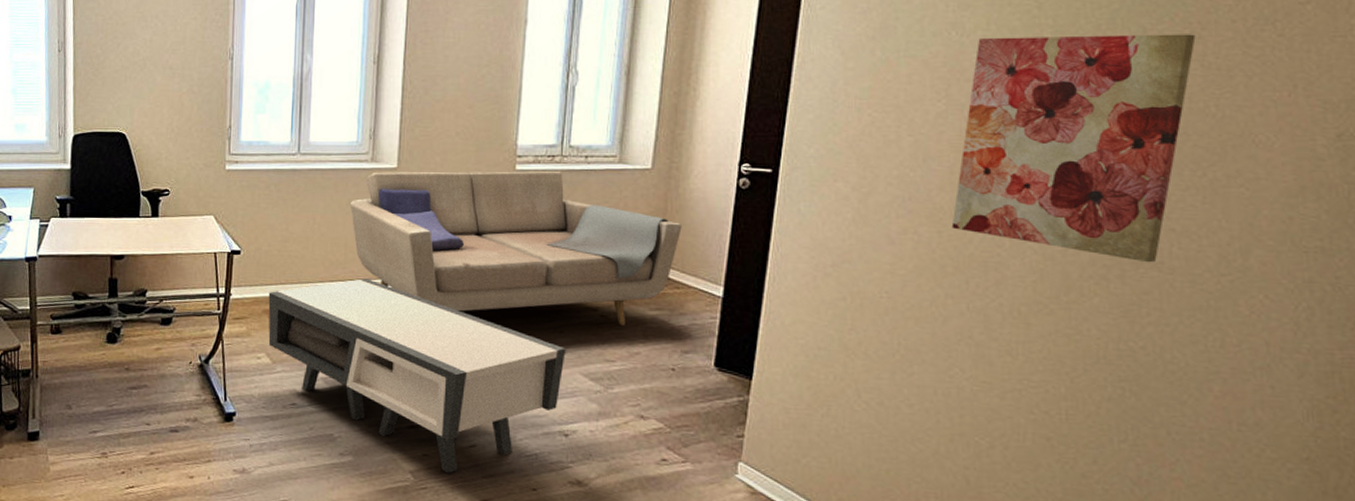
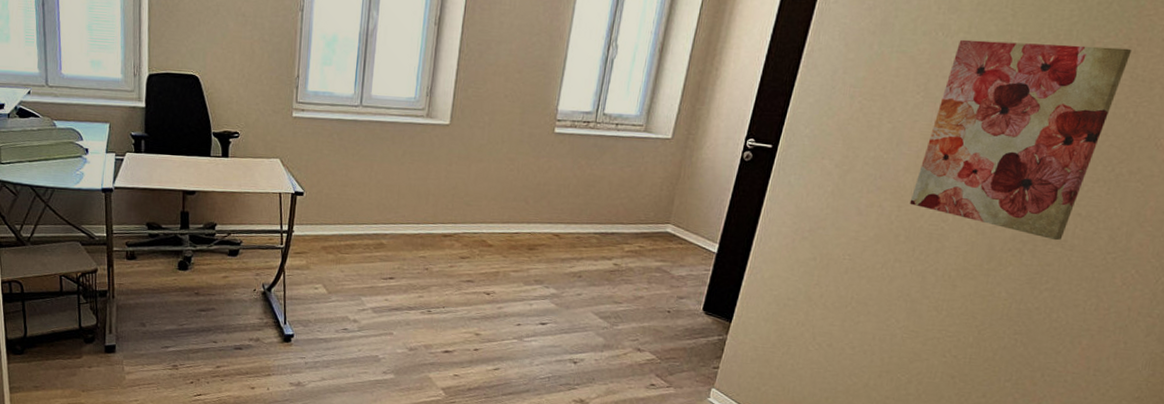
coffee table: present [268,278,566,474] -> none [325,223,582,391]
sofa: present [351,171,682,326] -> none [405,127,691,274]

